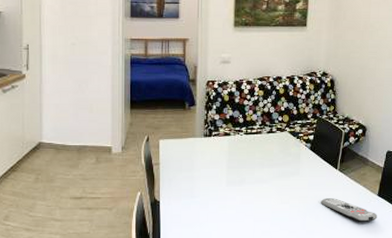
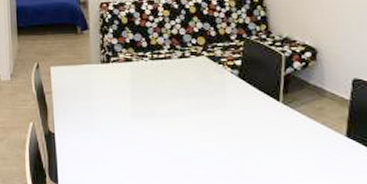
remote control: present [321,198,378,222] -> none [261,137,350,170]

